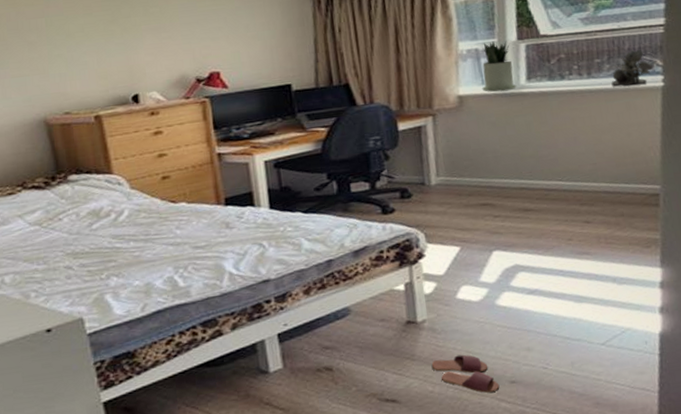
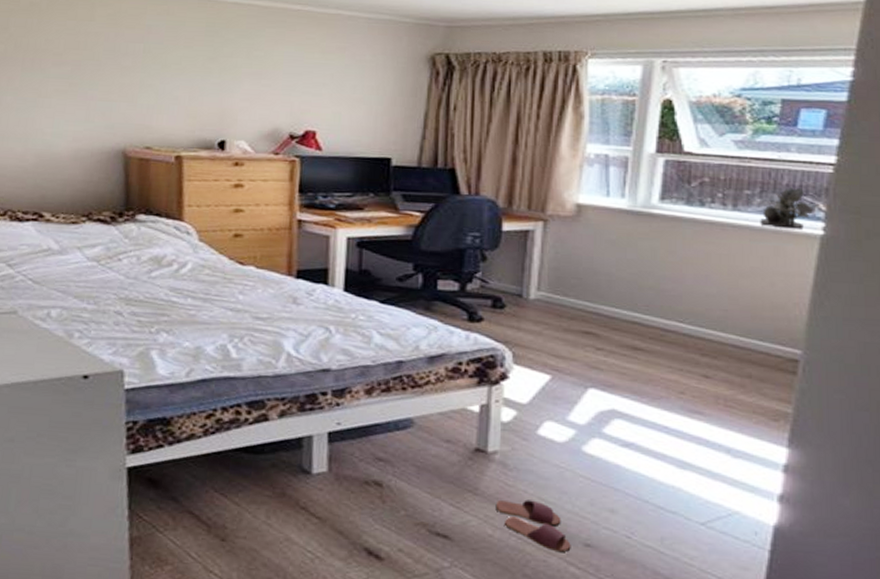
planter: present [481,41,517,93] -> none [605,149,648,209]

